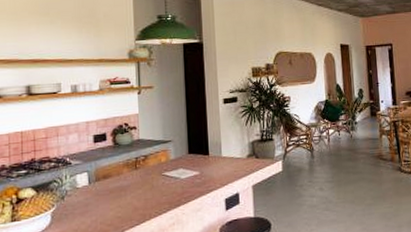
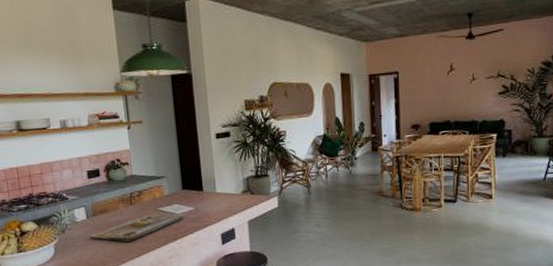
cutting board: none [89,178,189,209] -> present [89,214,184,242]

